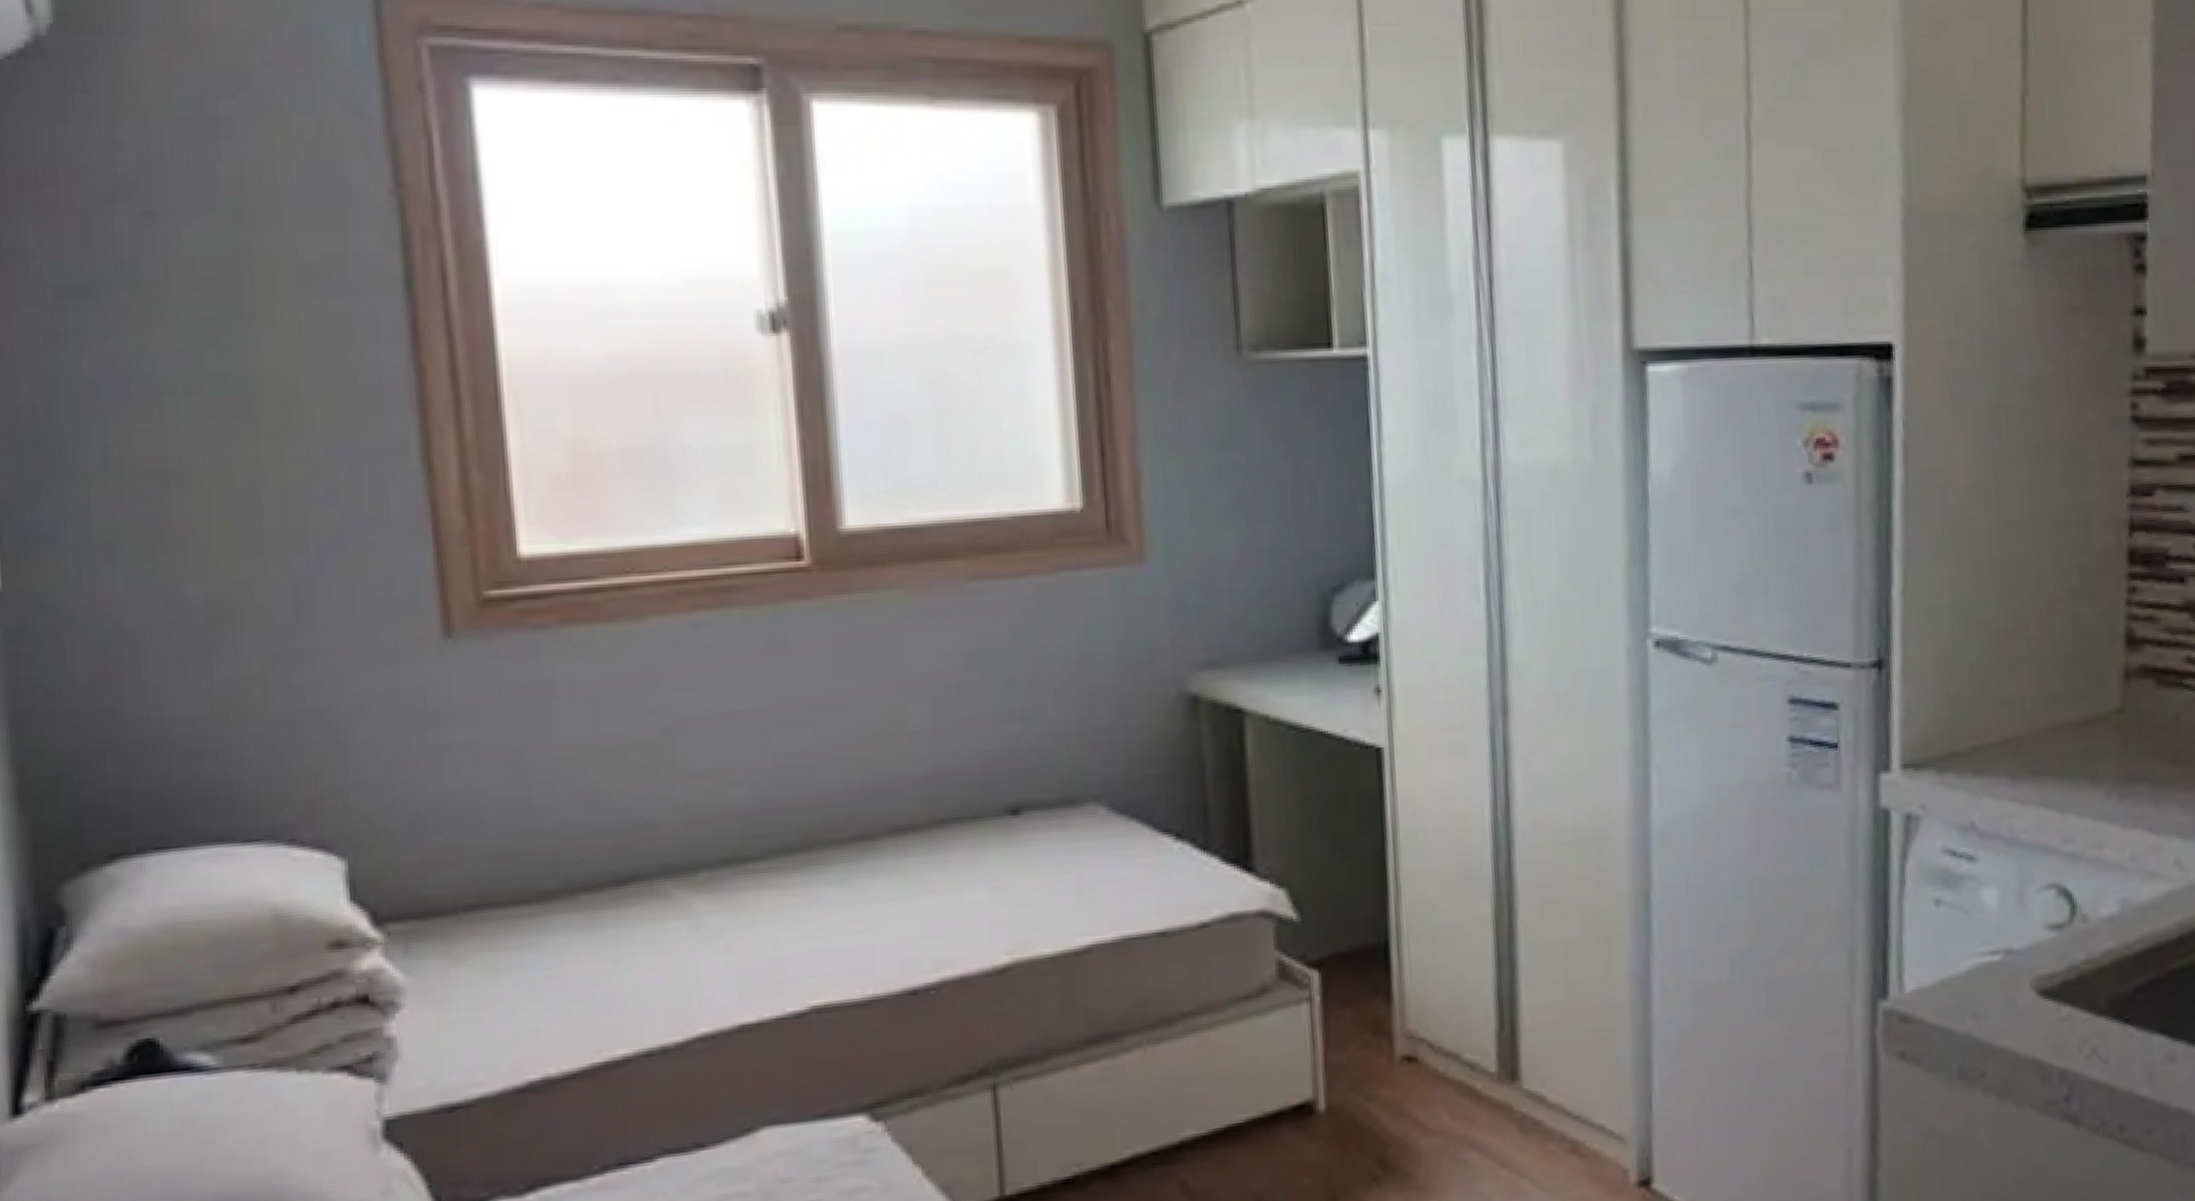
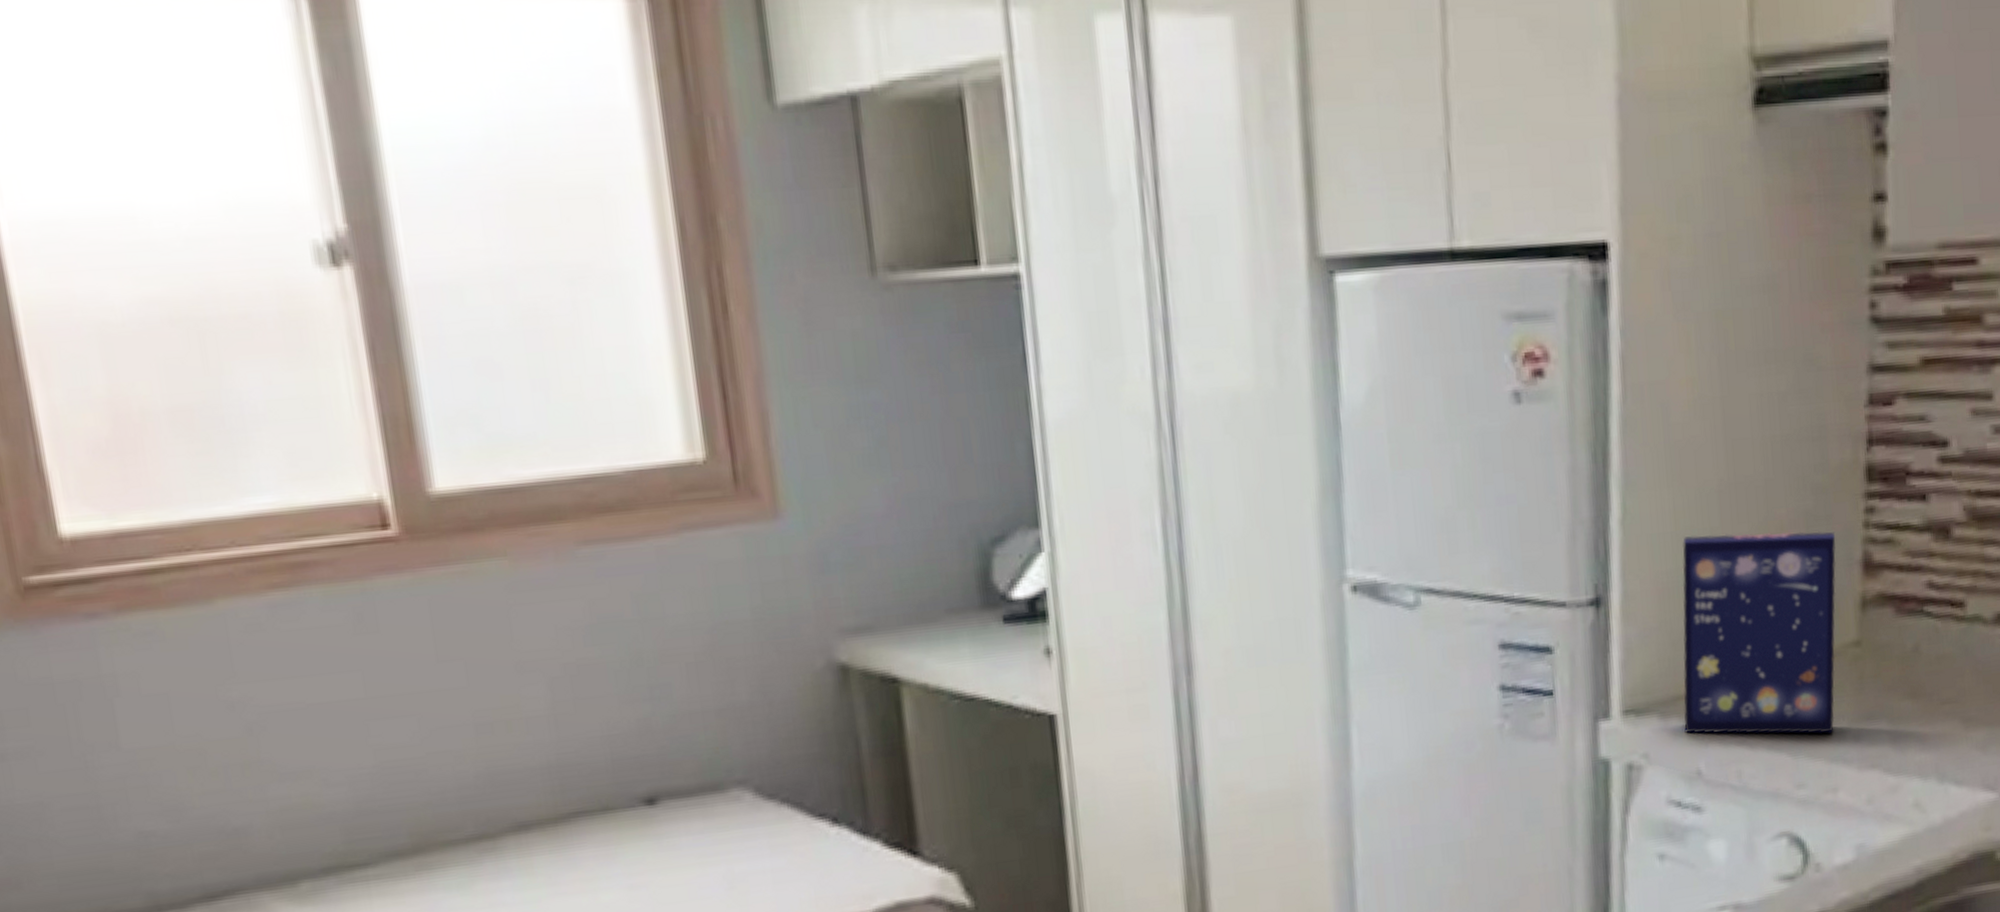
cereal box: none [1958,607,2101,793] -> present [1682,531,1836,734]

